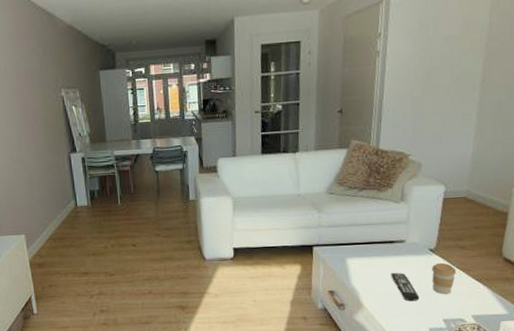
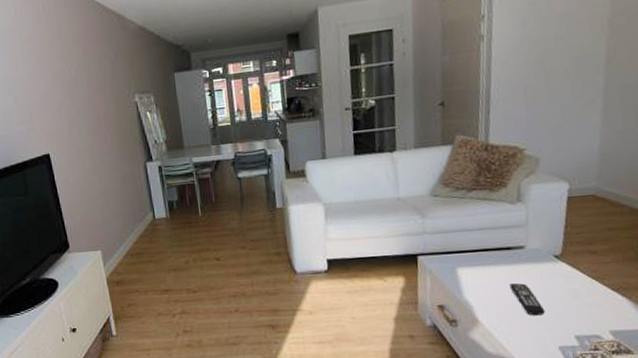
coffee cup: present [432,262,457,294] -> none [558,270,588,307]

